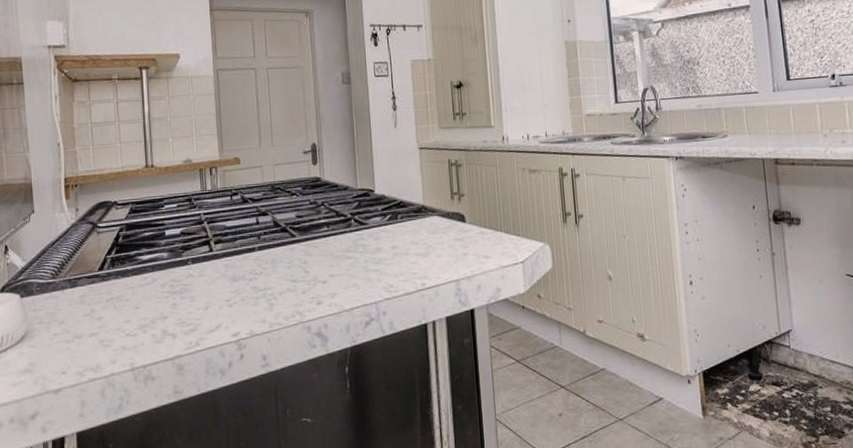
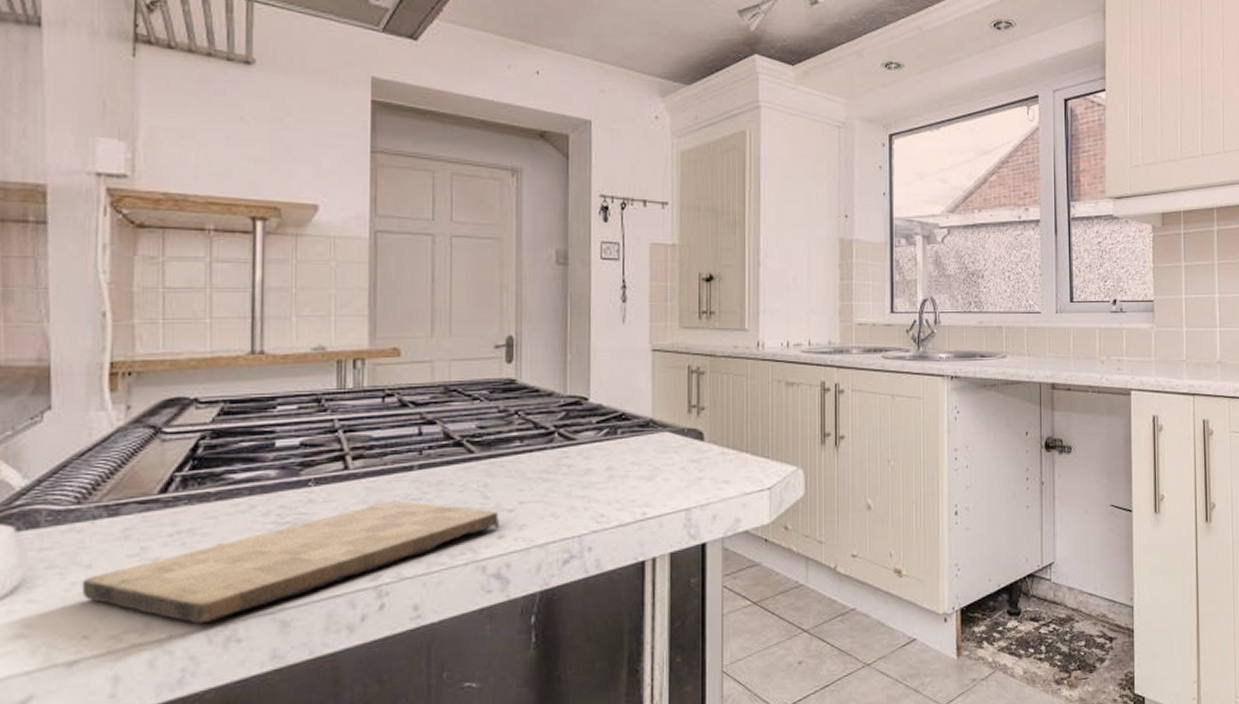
cutting board: none [59,274,317,366] -> present [81,500,499,625]

